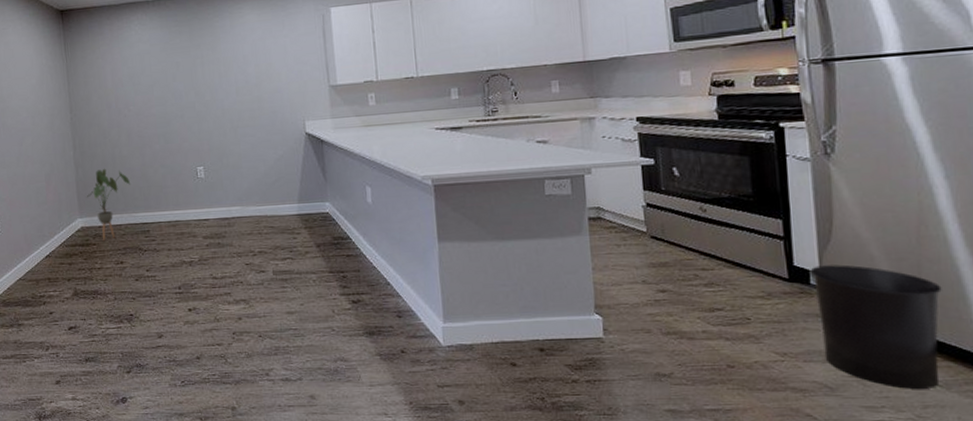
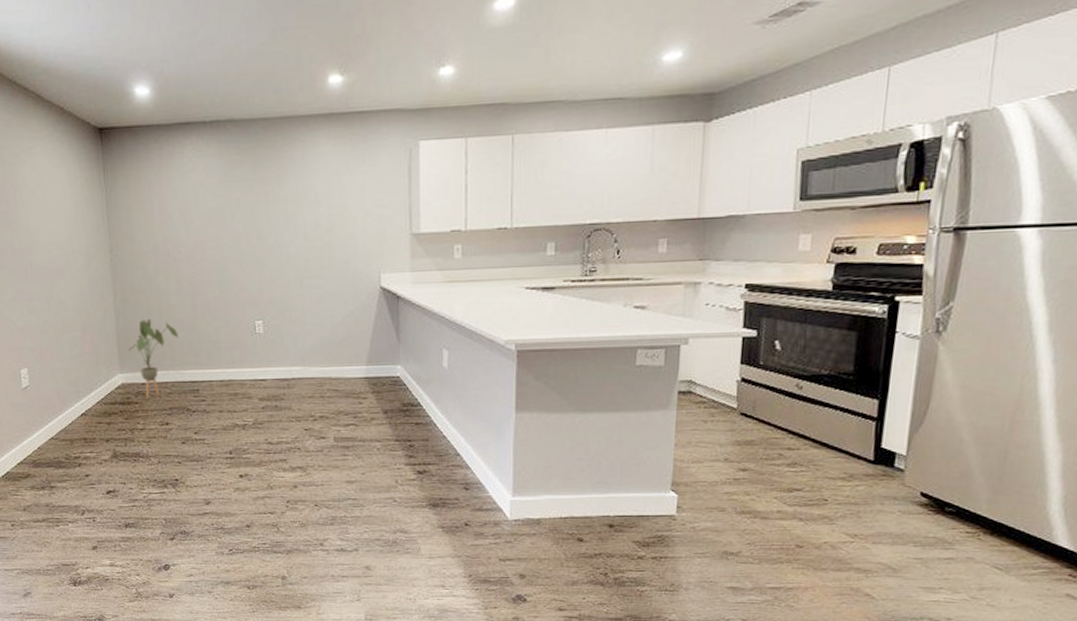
waste bin: present [810,264,942,389] -> none [894,448,1024,572]

